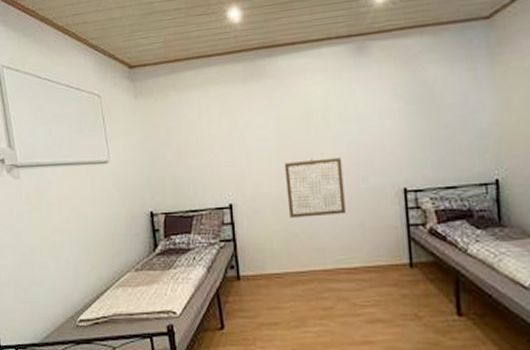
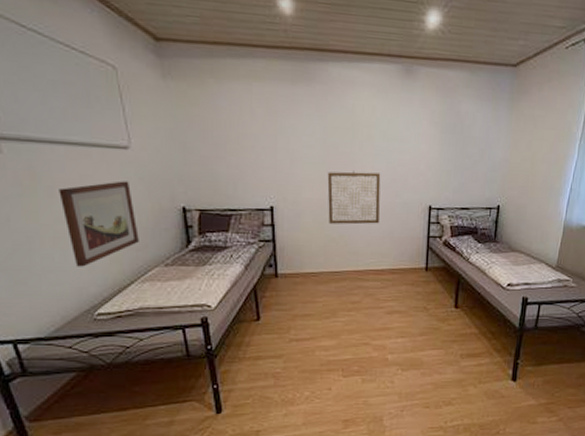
wall art: none [56,192,114,274] -> present [59,181,139,267]

